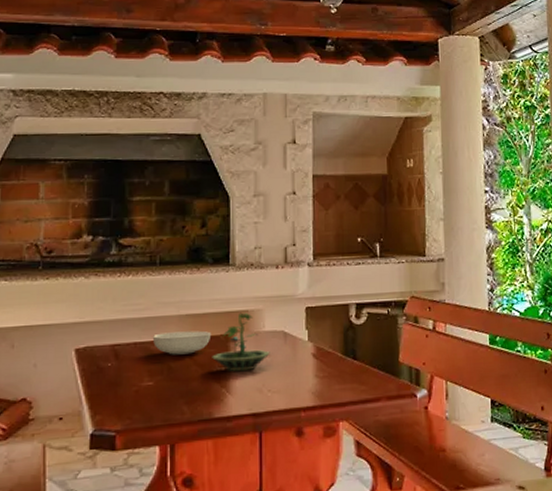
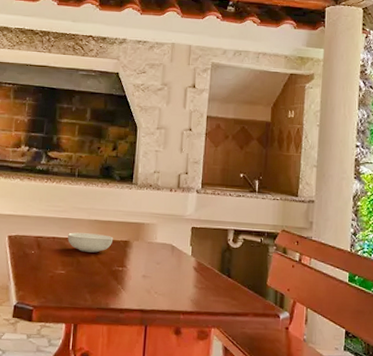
terrarium: present [212,312,270,372] -> none [112,224,159,274]

